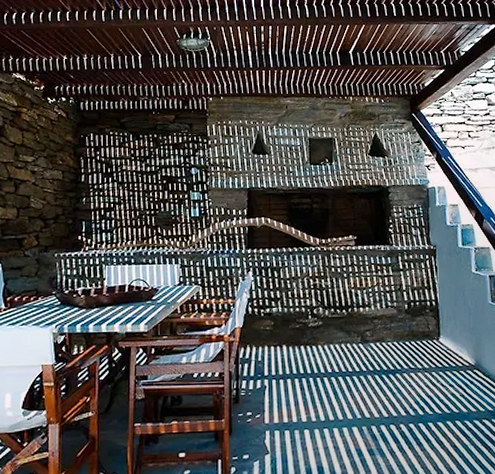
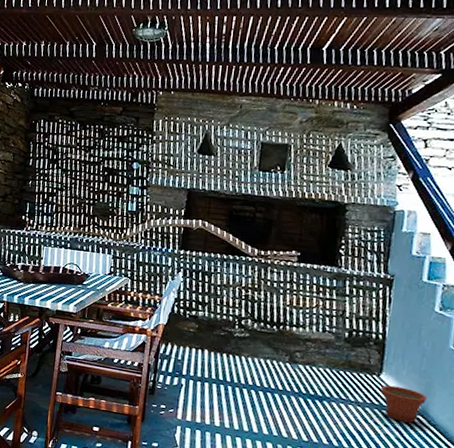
plant pot: none [442,346,479,379] -> present [381,385,427,423]

